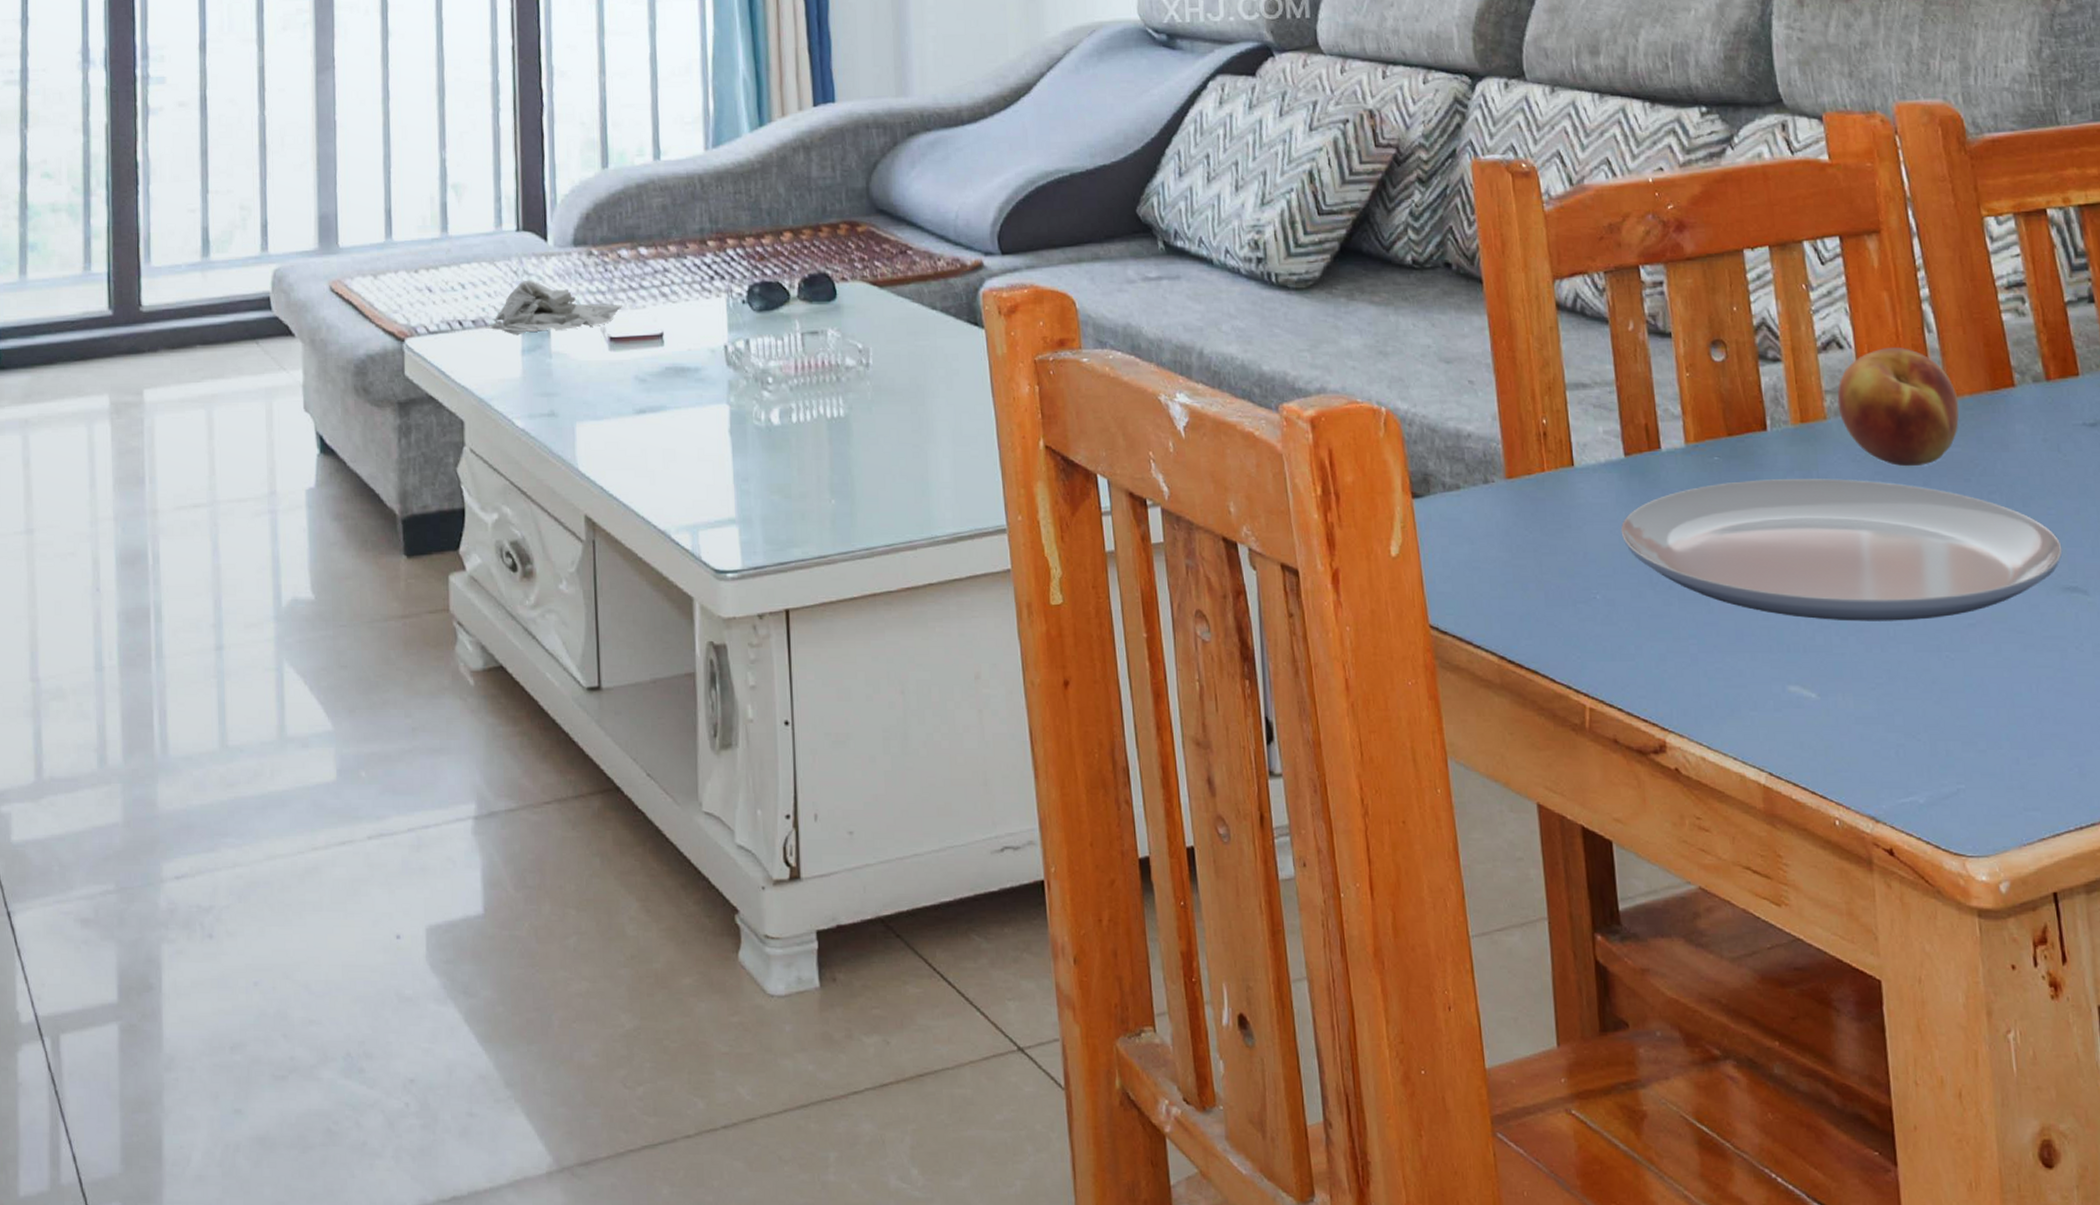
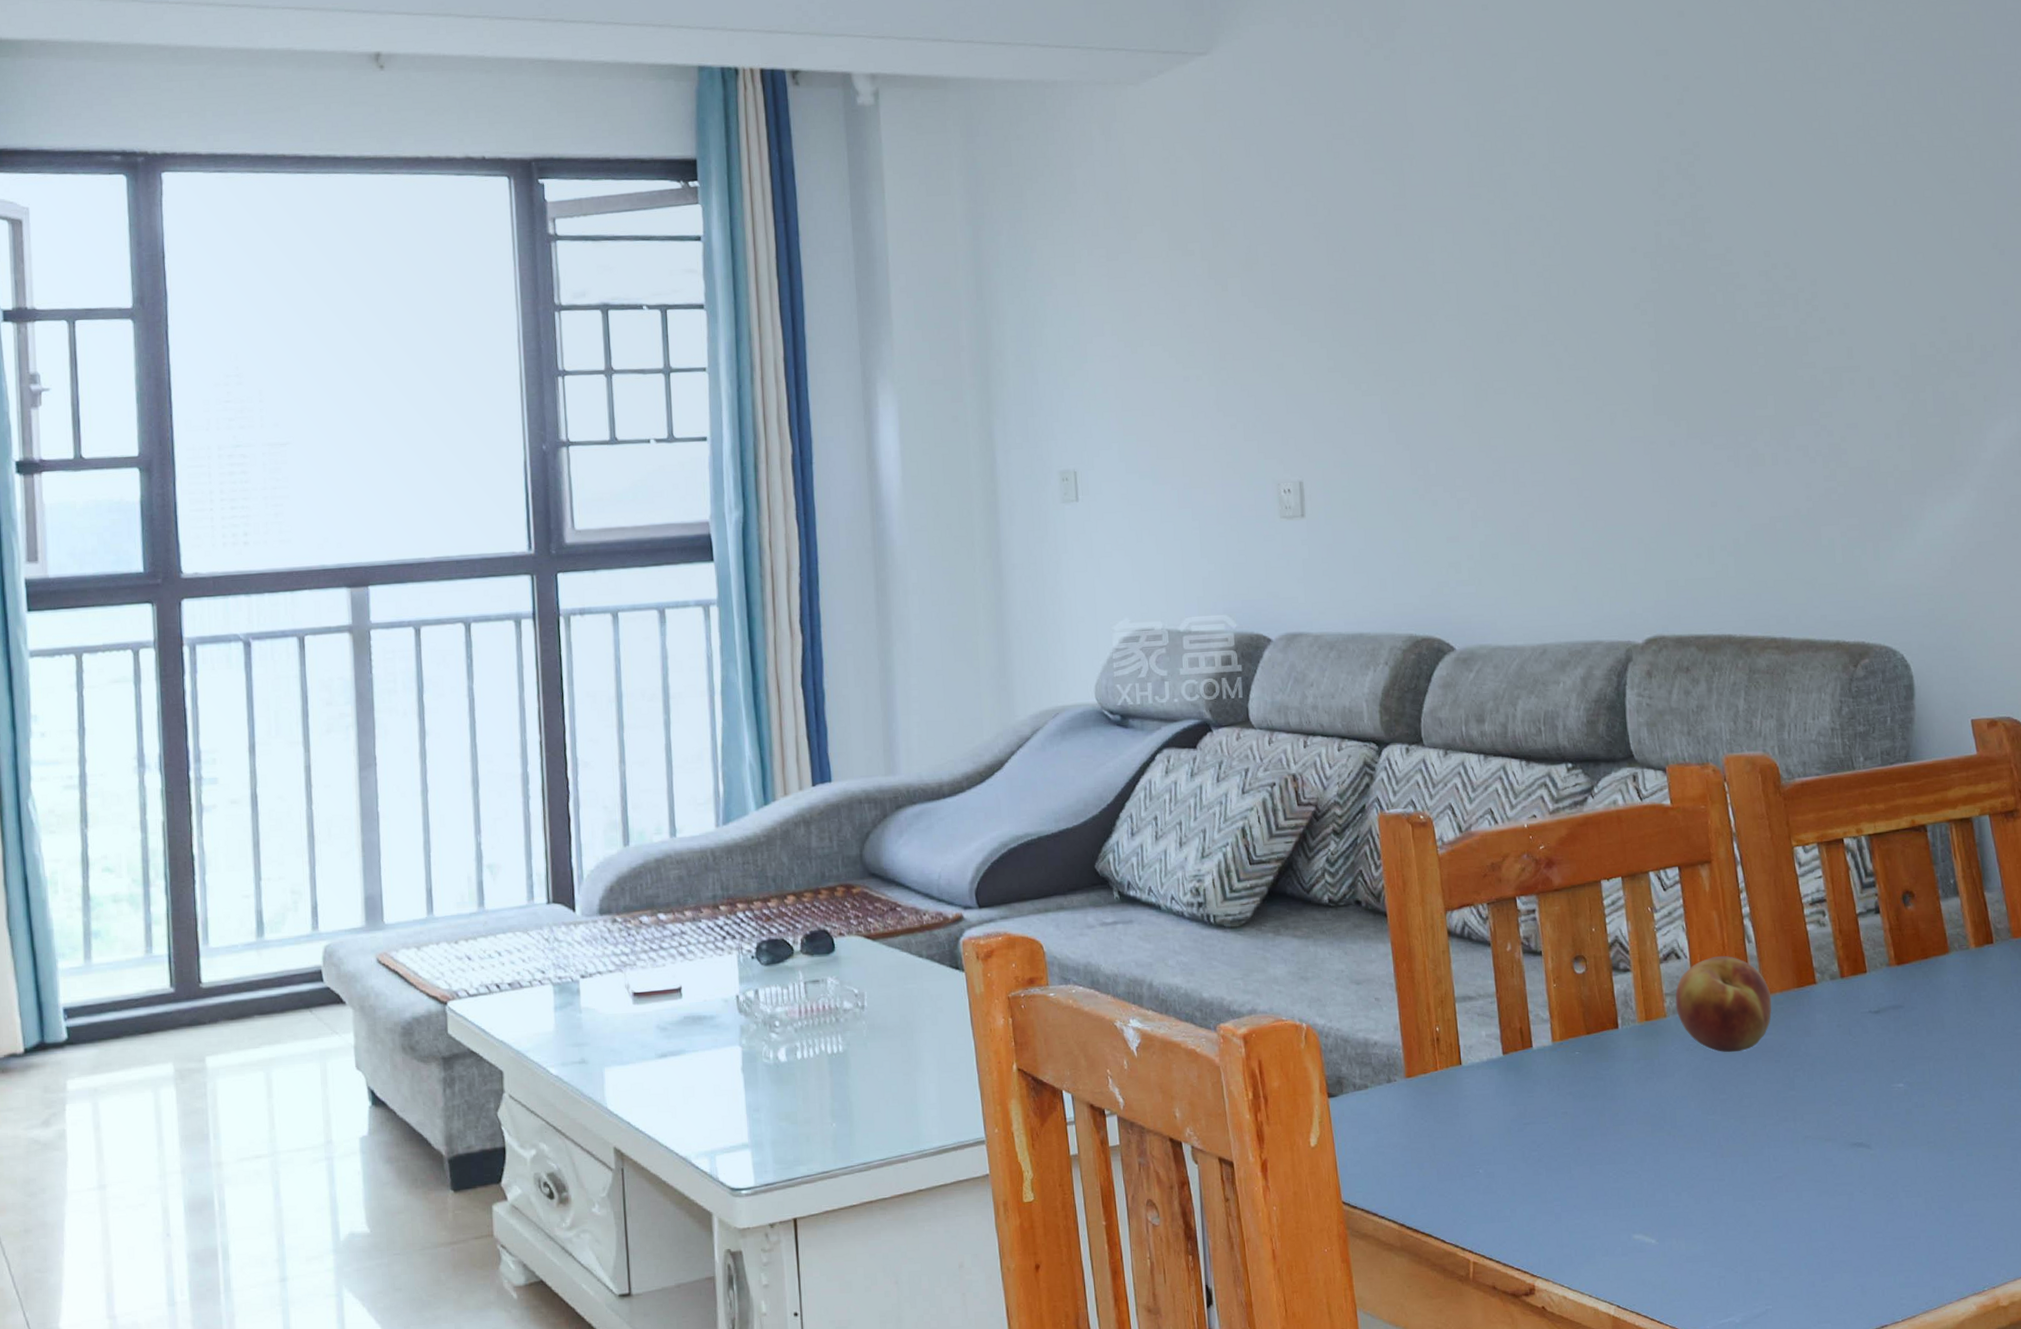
tissue: present [485,280,622,334] -> none [521,946,644,994]
plate: present [1620,479,2063,621] -> none [1499,1065,1851,1180]

